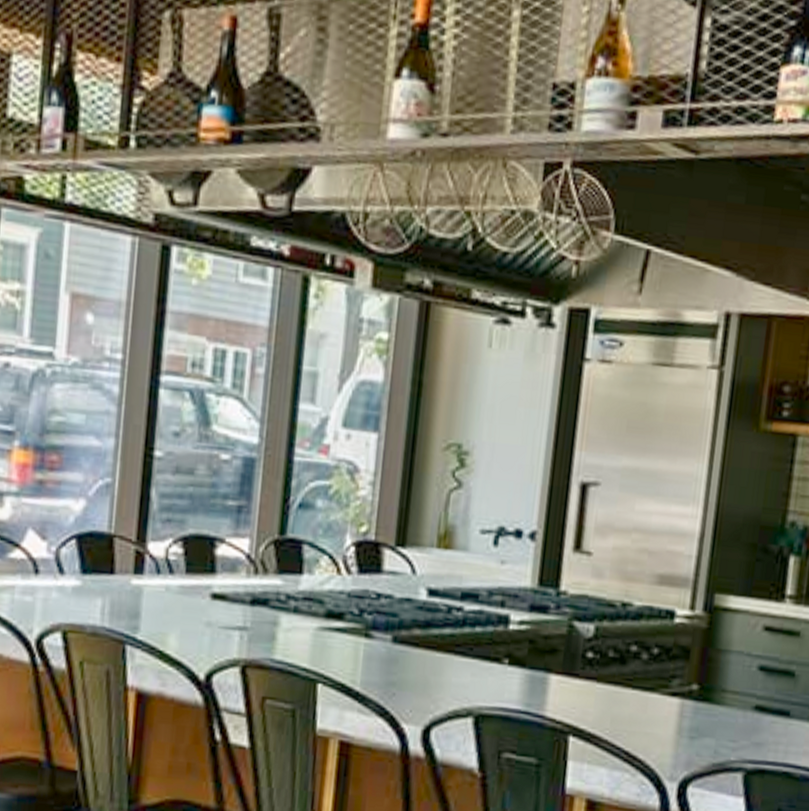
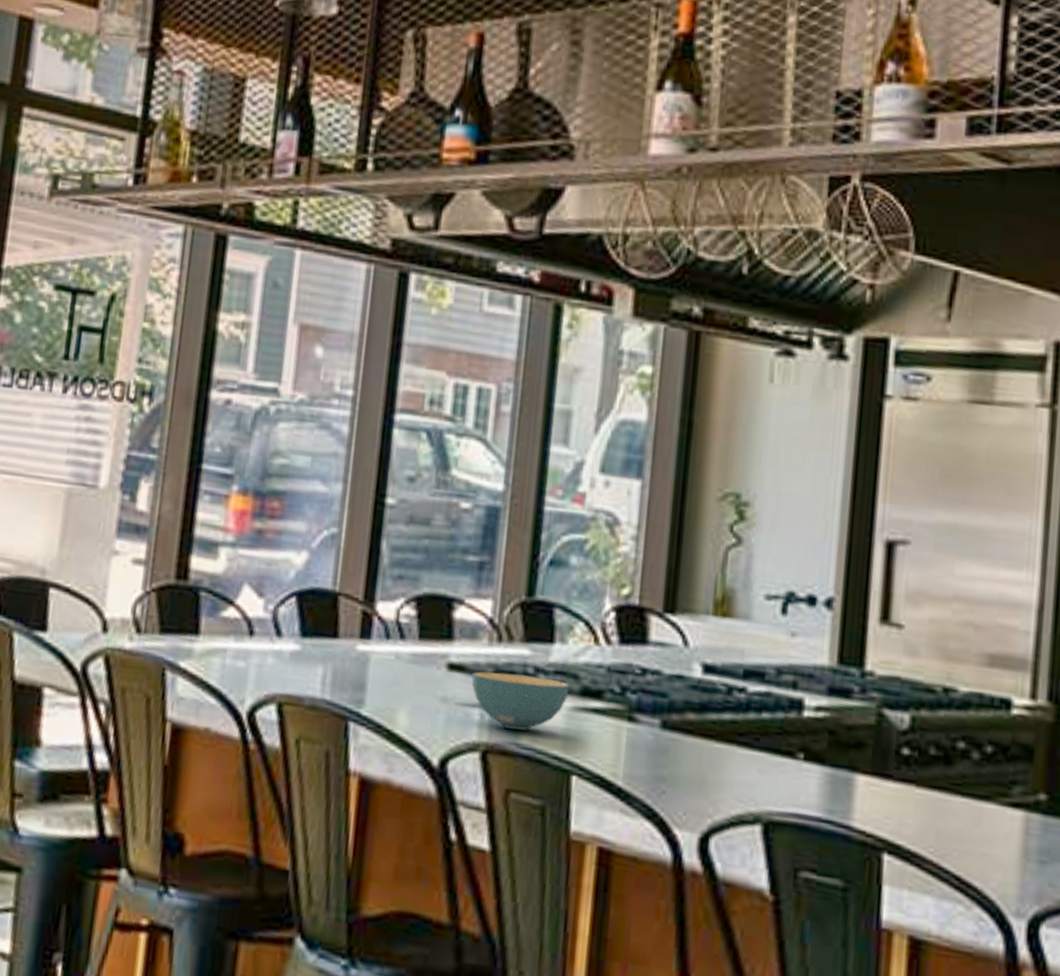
cereal bowl: none [231,599,316,648] -> present [471,671,570,731]

